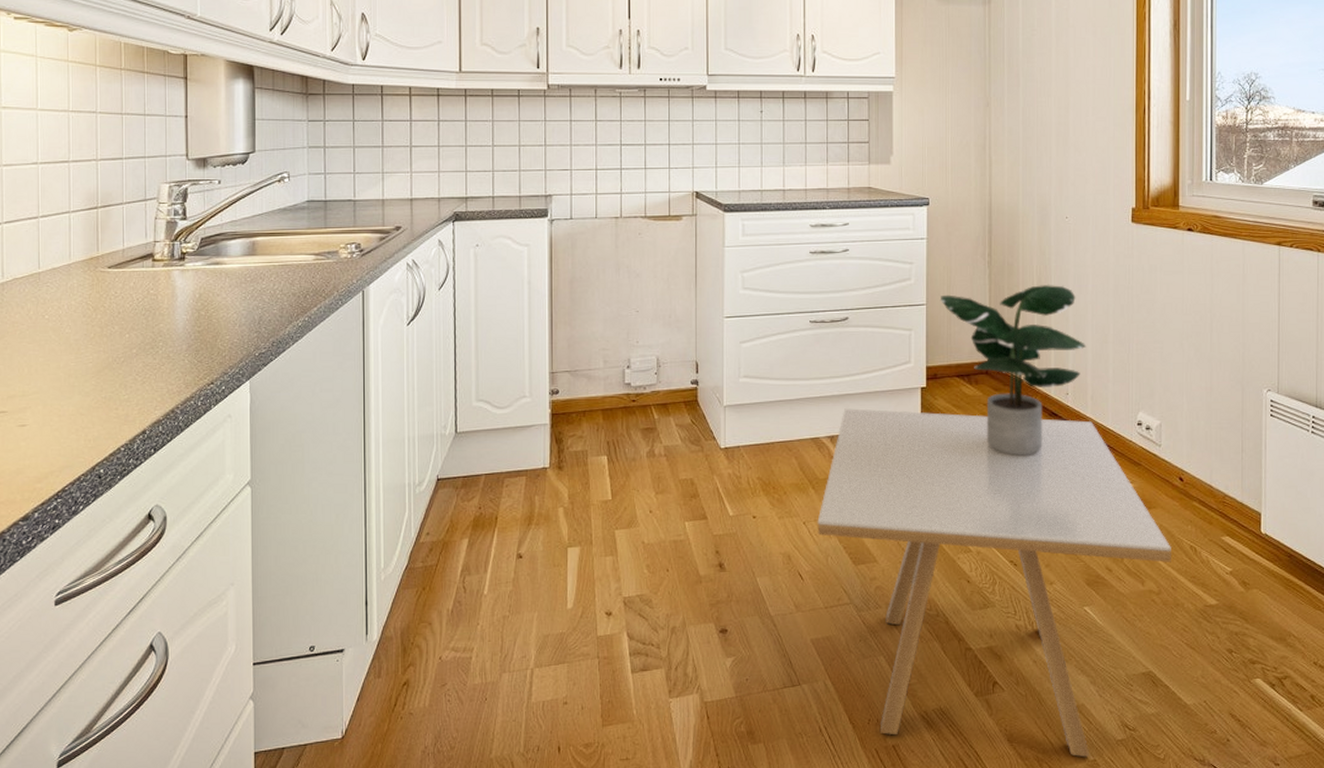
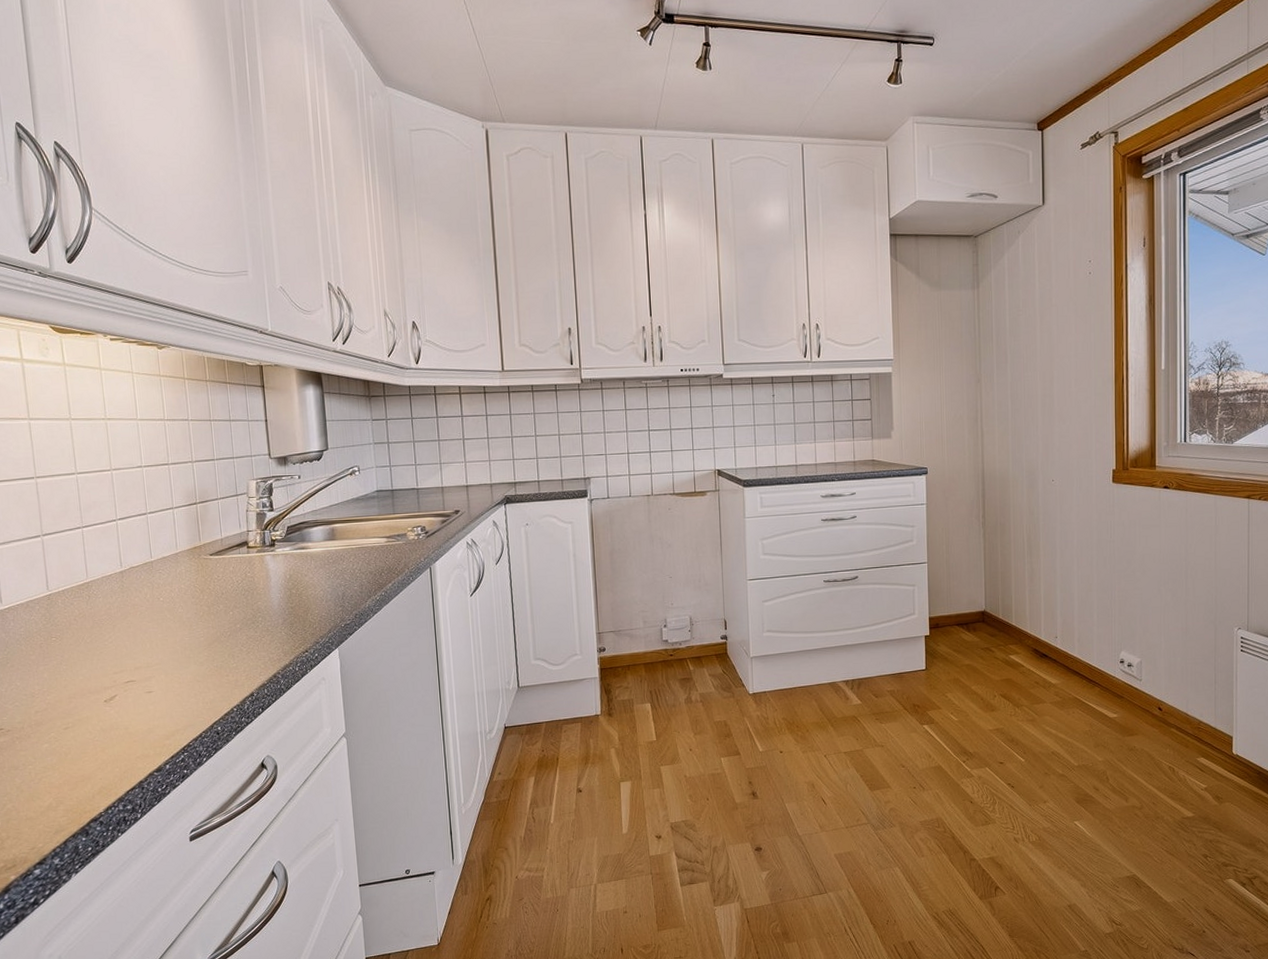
side table: present [817,408,1173,758] -> none [836,656,1153,949]
potted plant: present [941,284,1087,456] -> none [940,540,1073,693]

